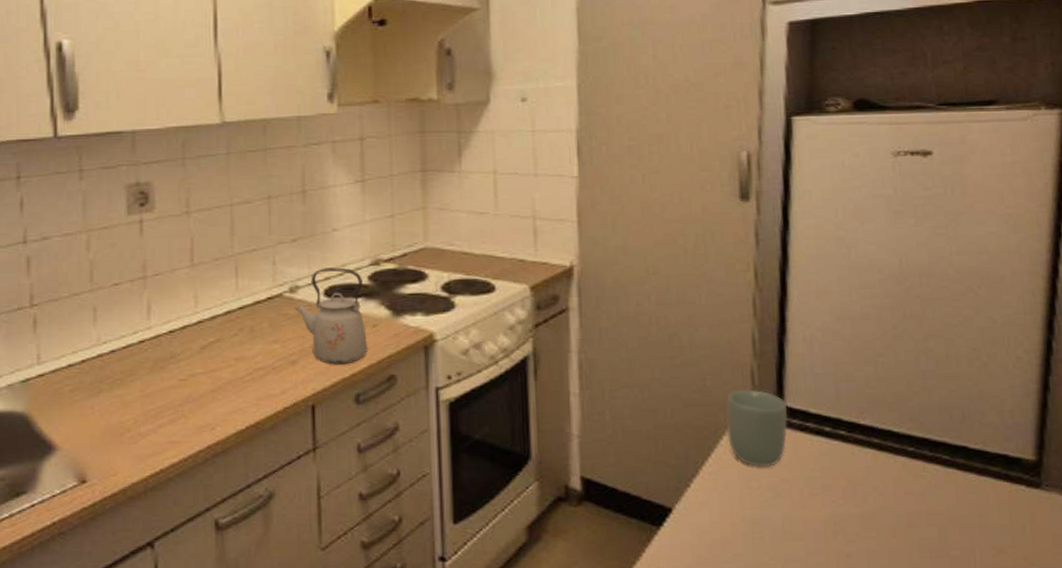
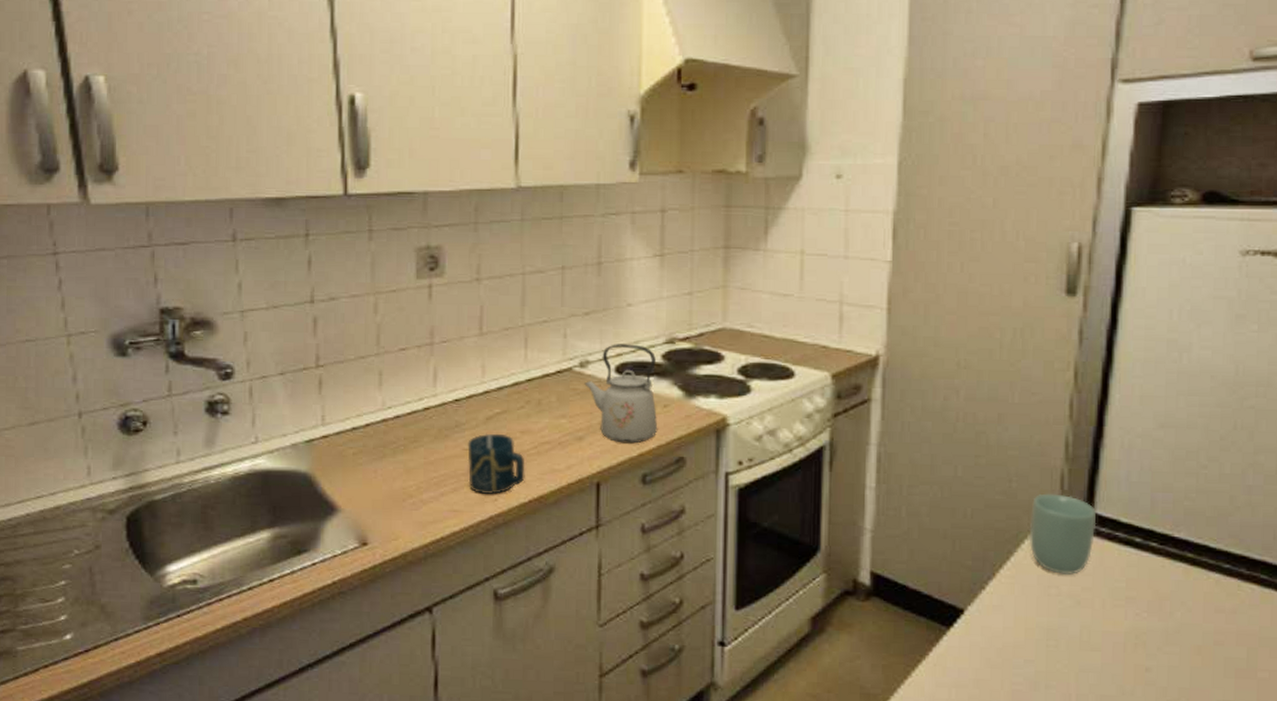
cup: none [183,362,241,424] -> present [467,433,525,495]

